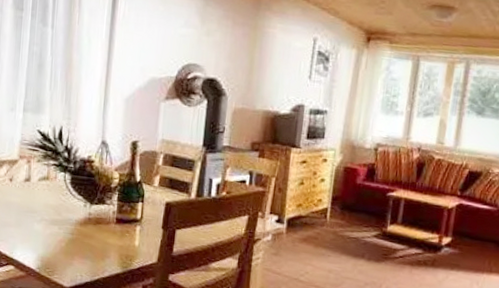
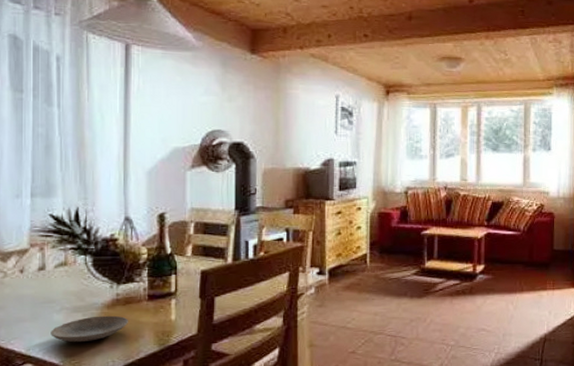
plate: none [31,231,97,254] -> present [51,315,128,343]

